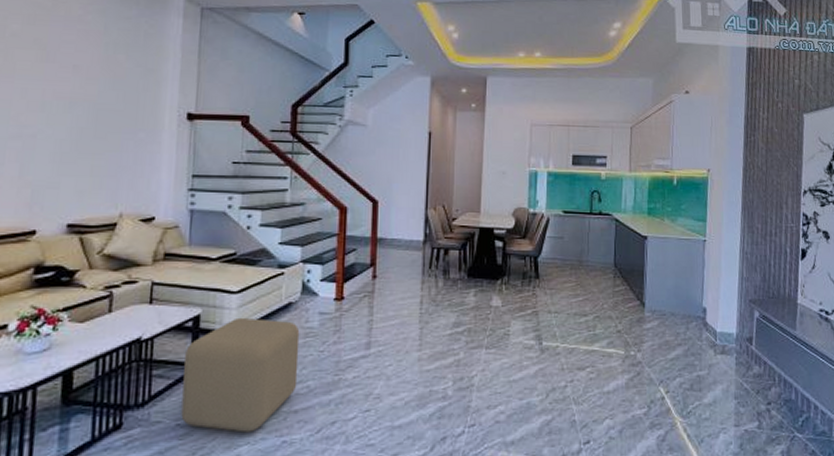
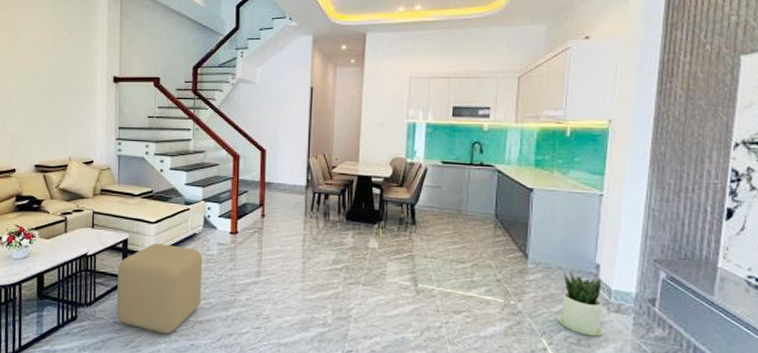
planter: none [672,317,712,380] -> present [557,271,603,337]

